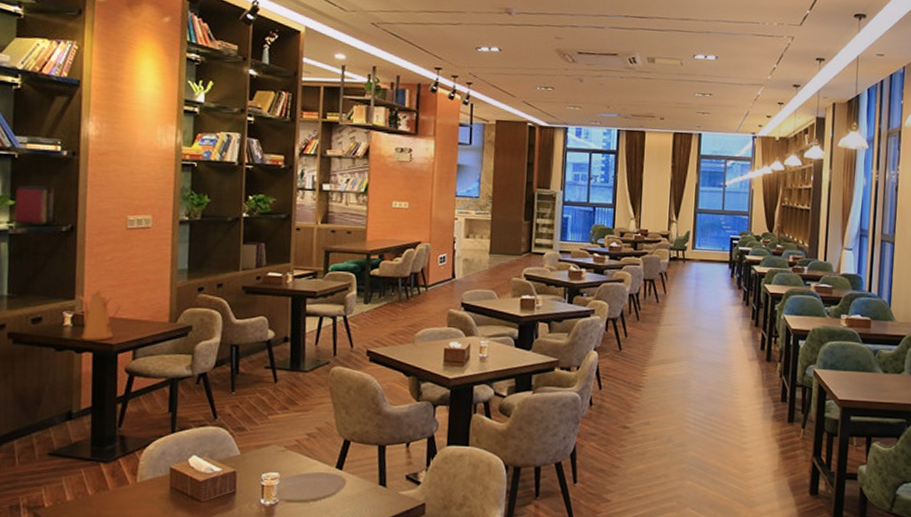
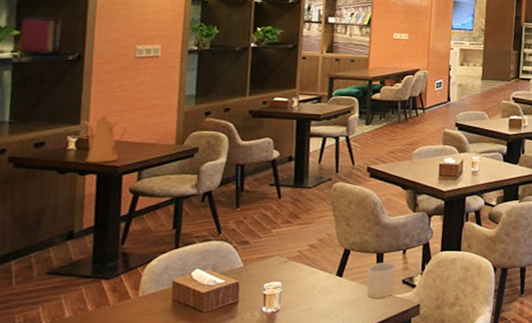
books: present [240,242,267,270] -> none [247,69,273,95]
plate: present [270,472,347,503] -> none [272,280,347,310]
mug: none [368,456,400,495] -> present [366,263,397,298]

